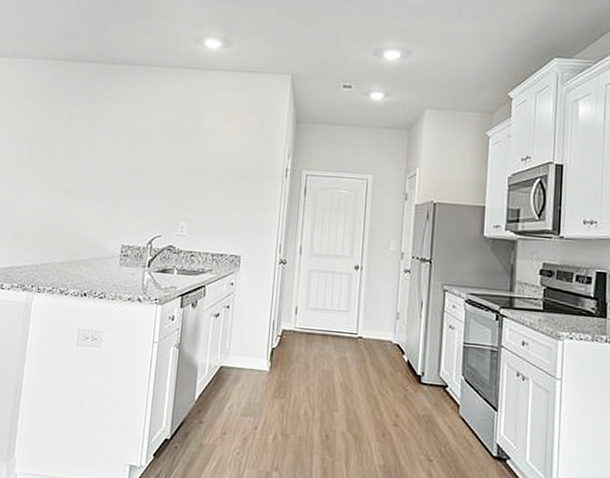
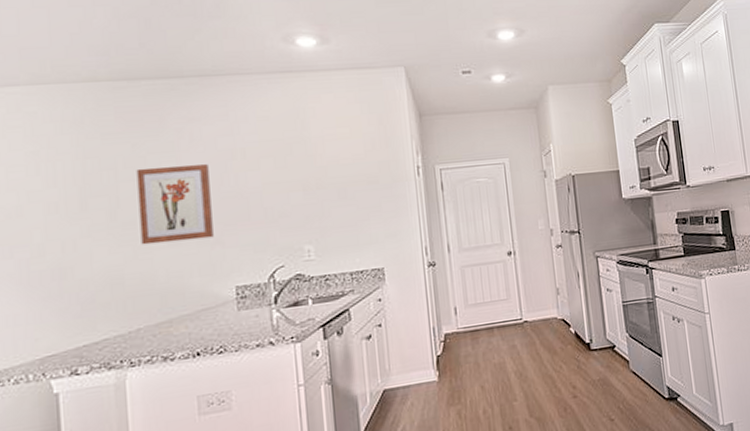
wall art: none [62,134,120,201] -> present [136,164,214,245]

